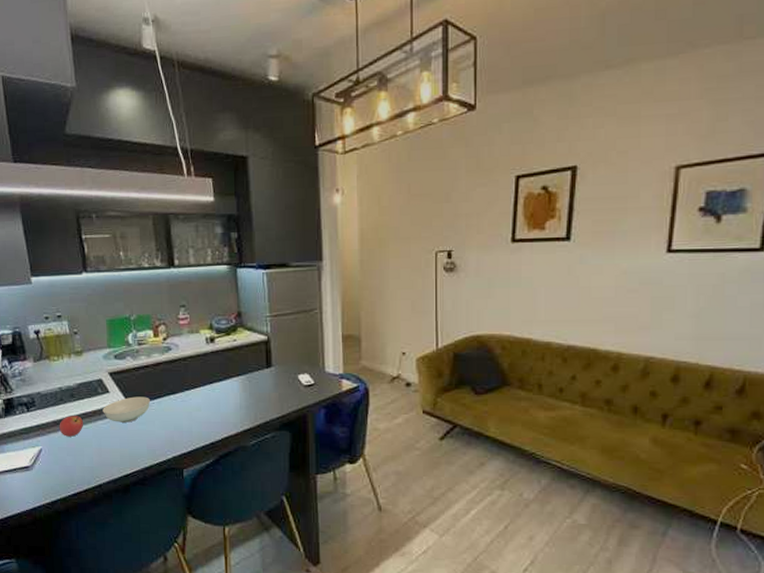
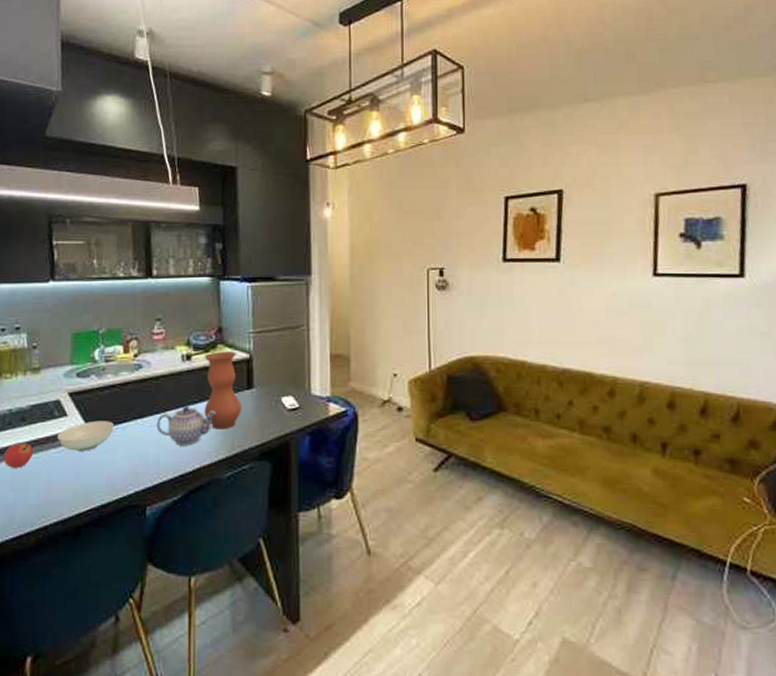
teapot: none [187,383,239,418] -> present [156,405,216,446]
vase: none [226,334,262,404] -> present [204,352,242,430]

